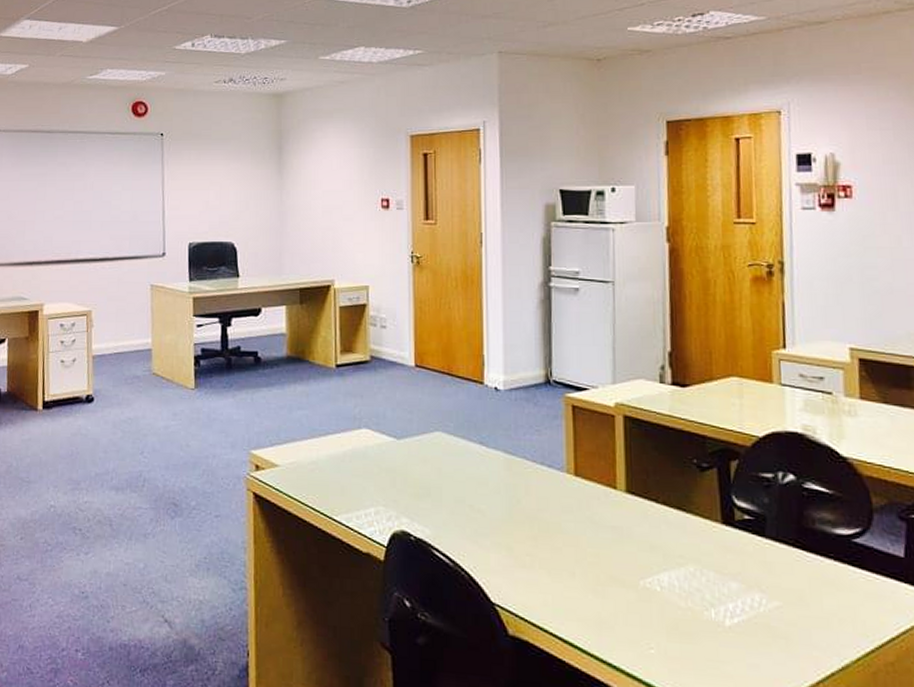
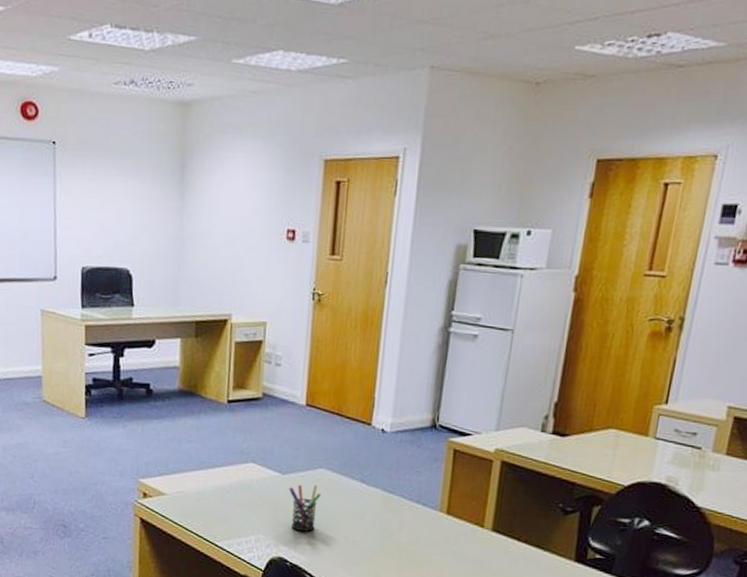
pen holder: none [405,449,439,502] -> present [288,484,321,532]

